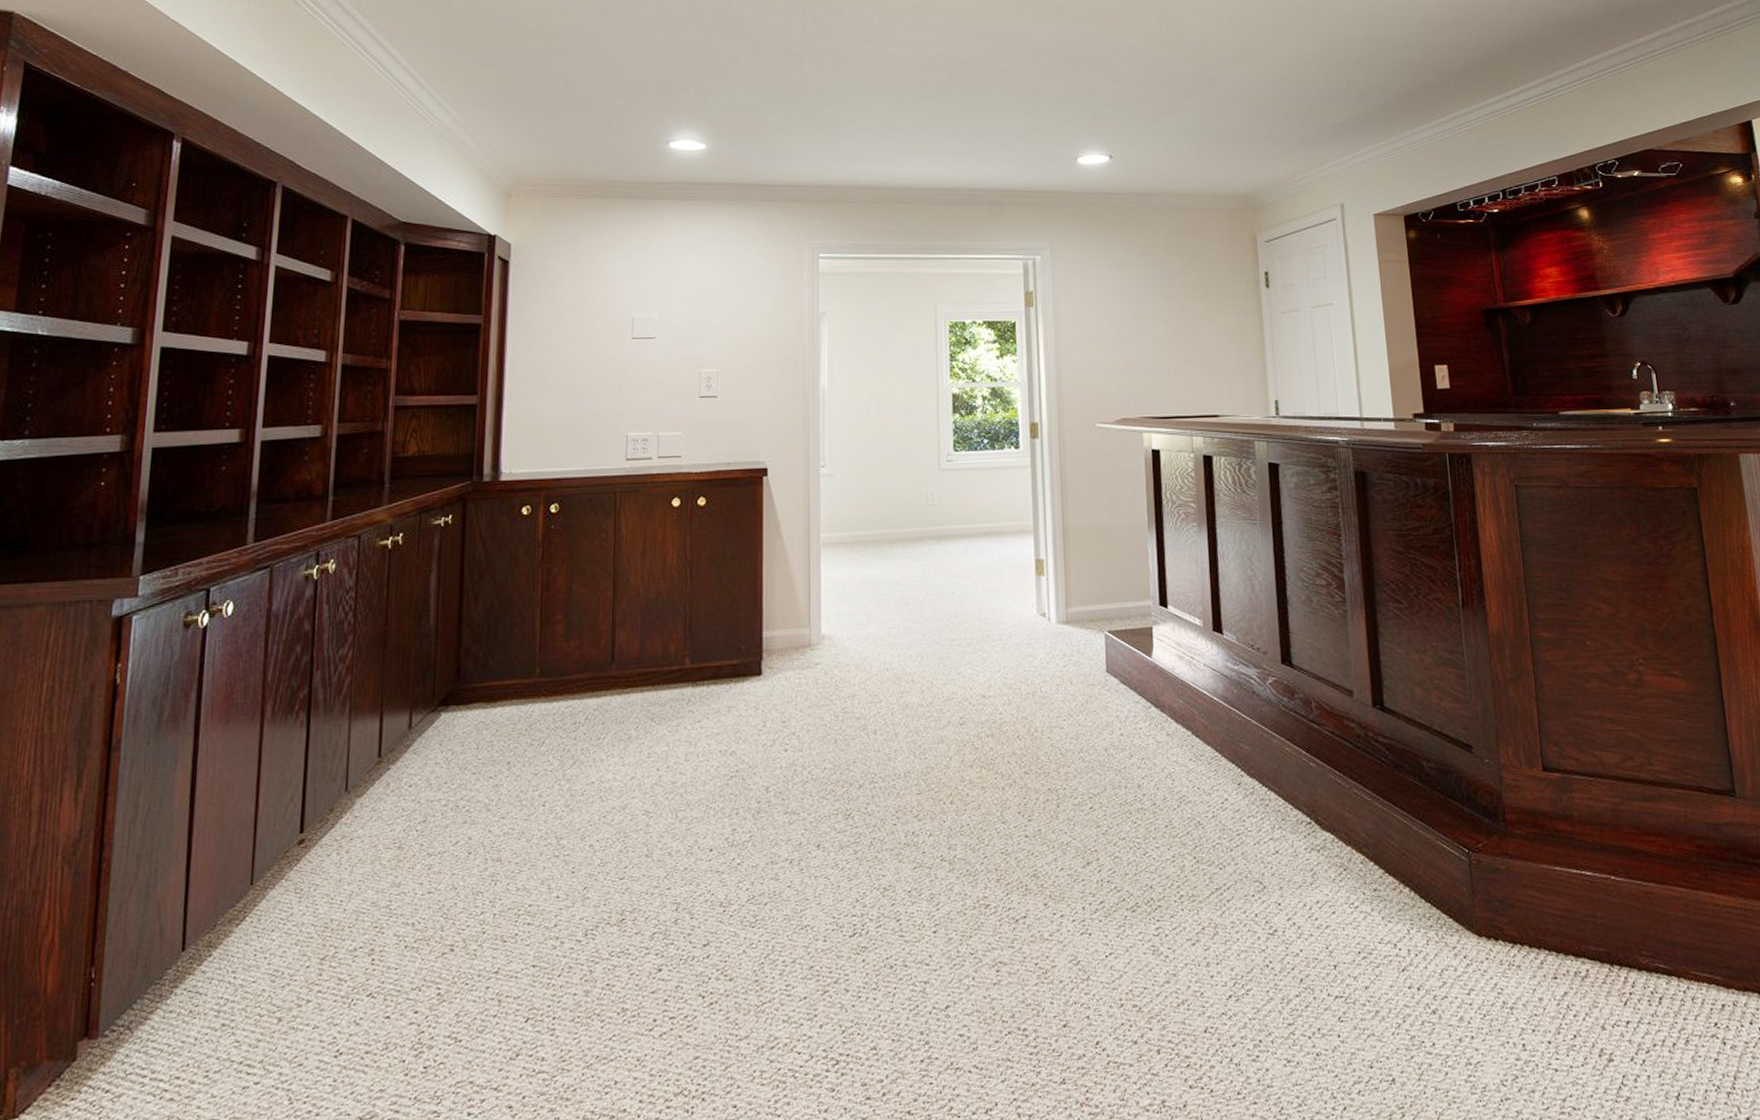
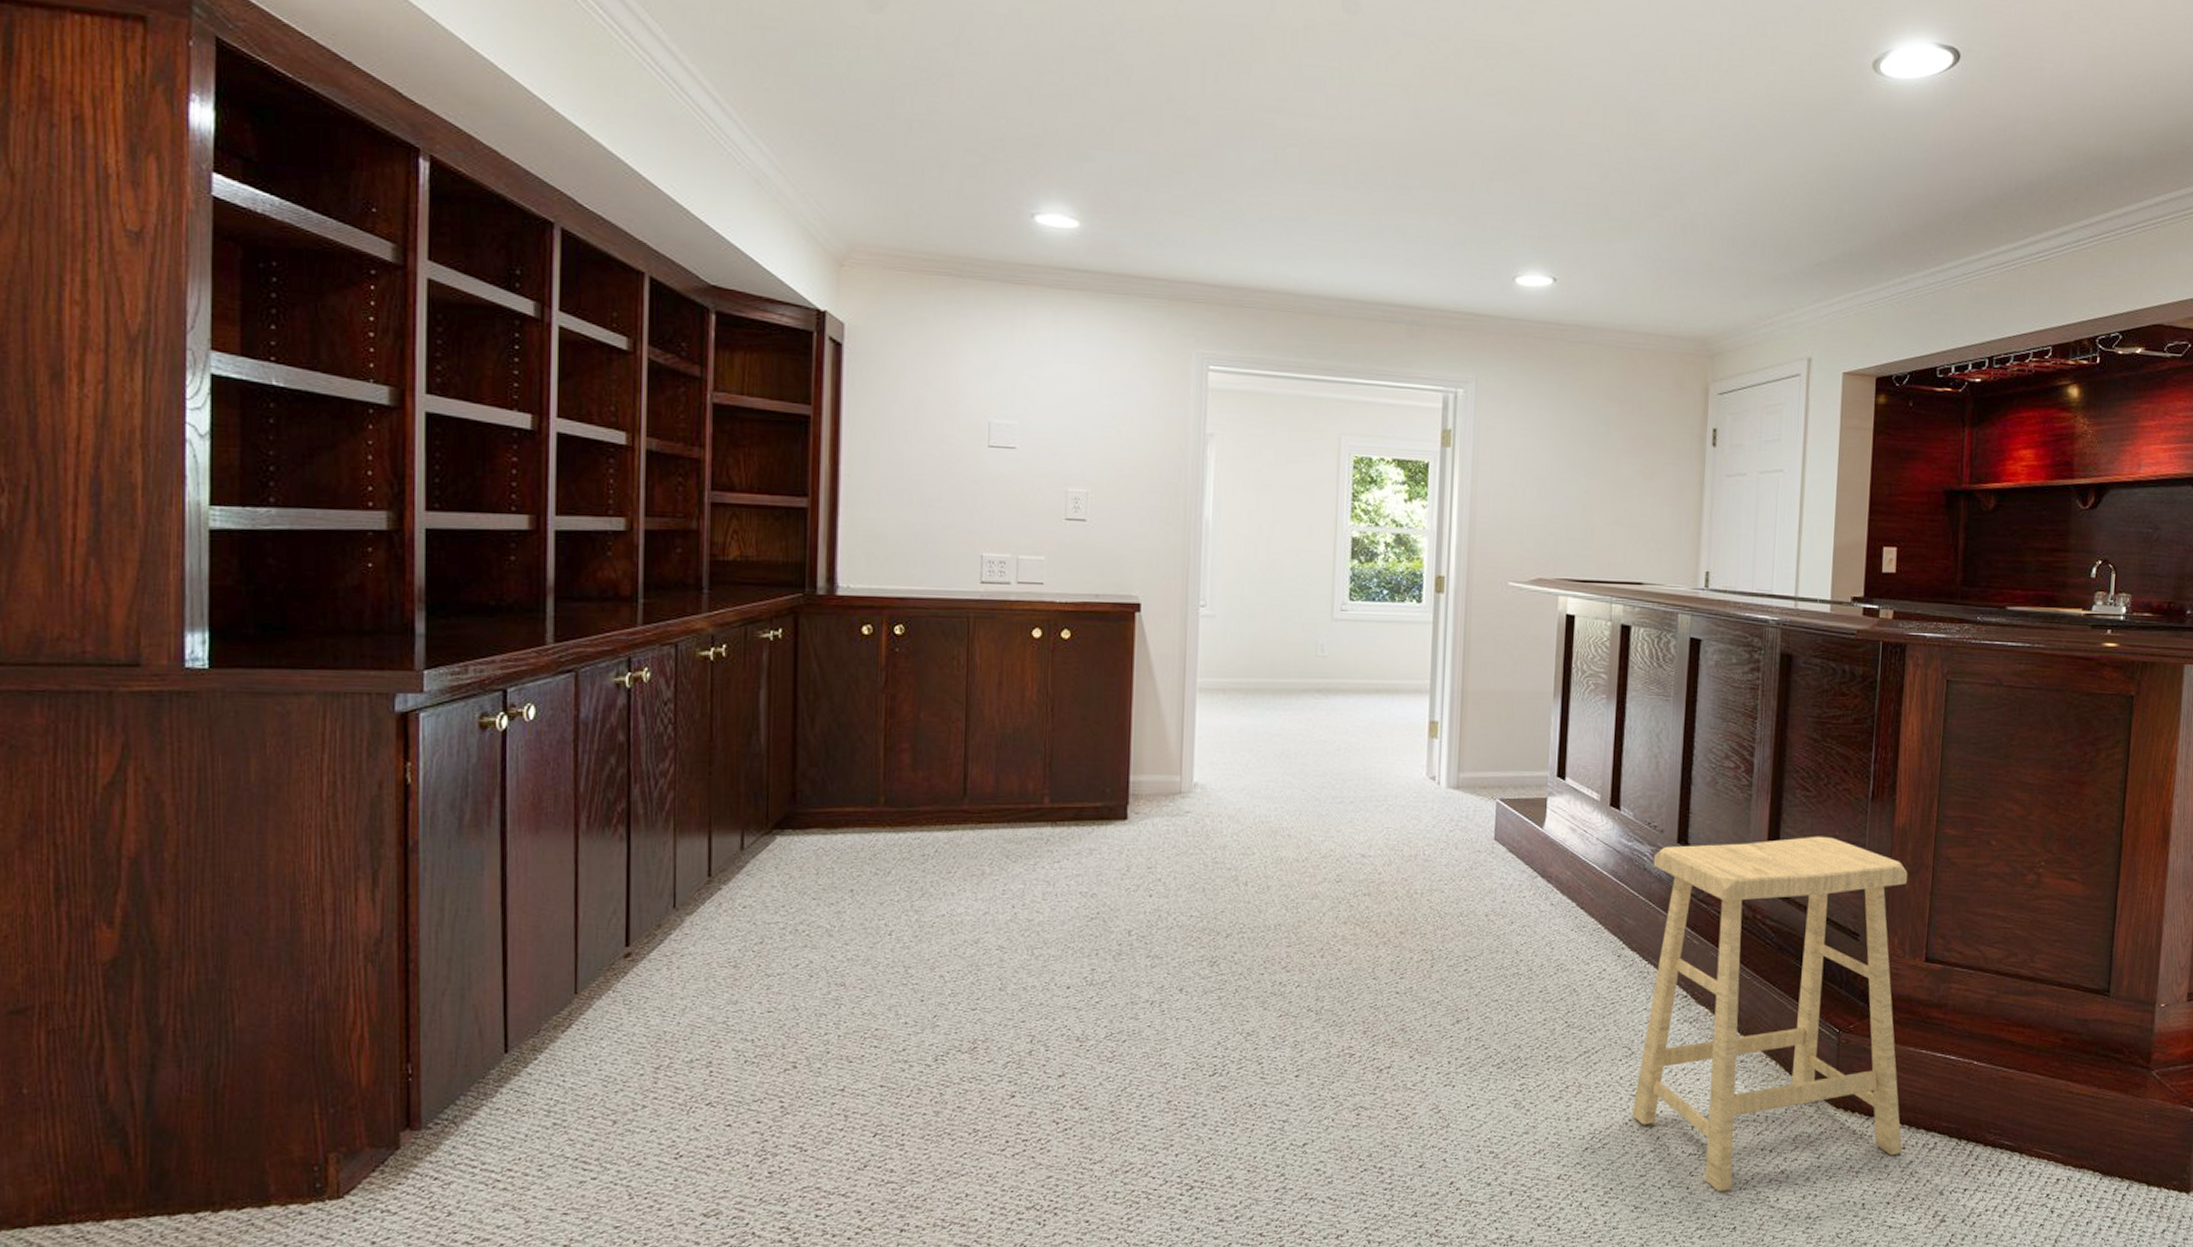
stool: none [1260,647,1554,1039] -> present [1631,836,1908,1192]

